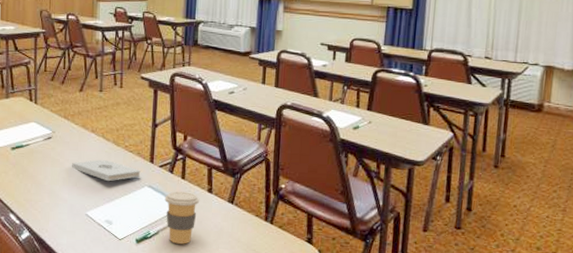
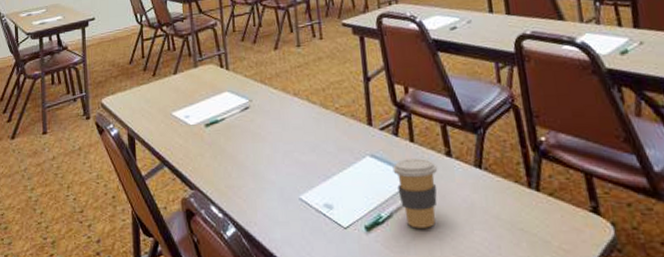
notepad: present [72,160,141,182] -> none [276,128,359,155]

